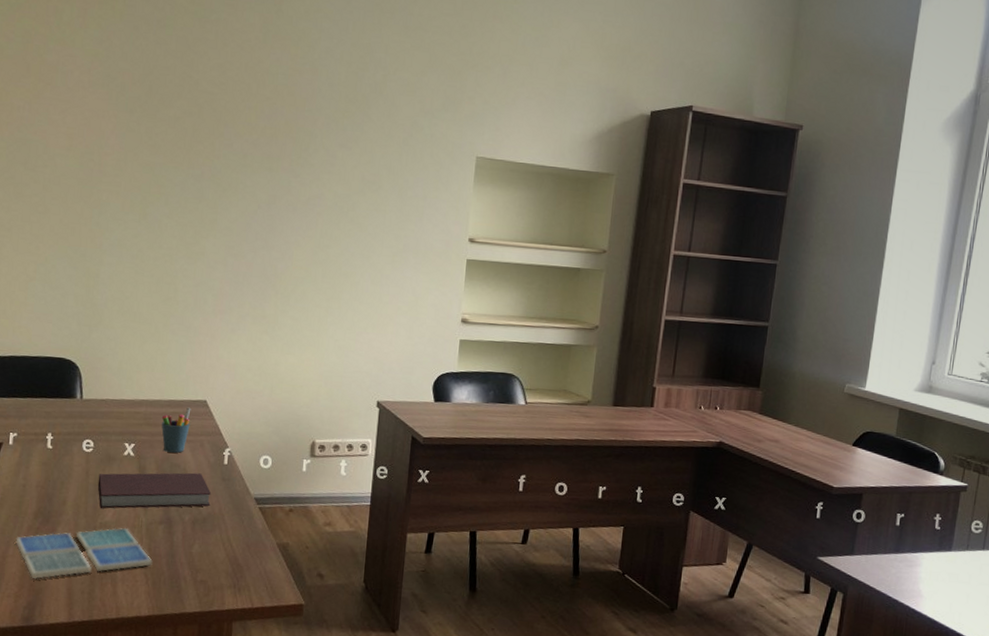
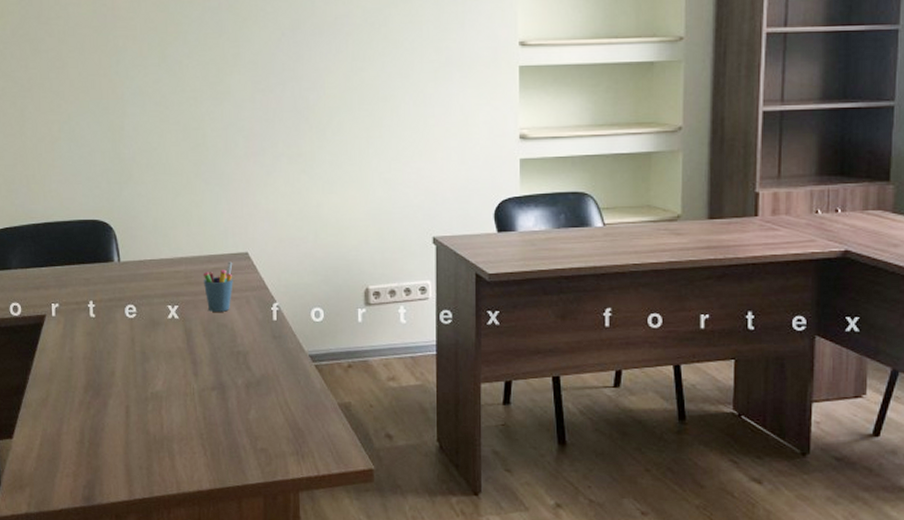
drink coaster: present [15,528,153,579] -> none [68,397,209,456]
notebook: present [97,472,212,509] -> none [144,332,263,377]

